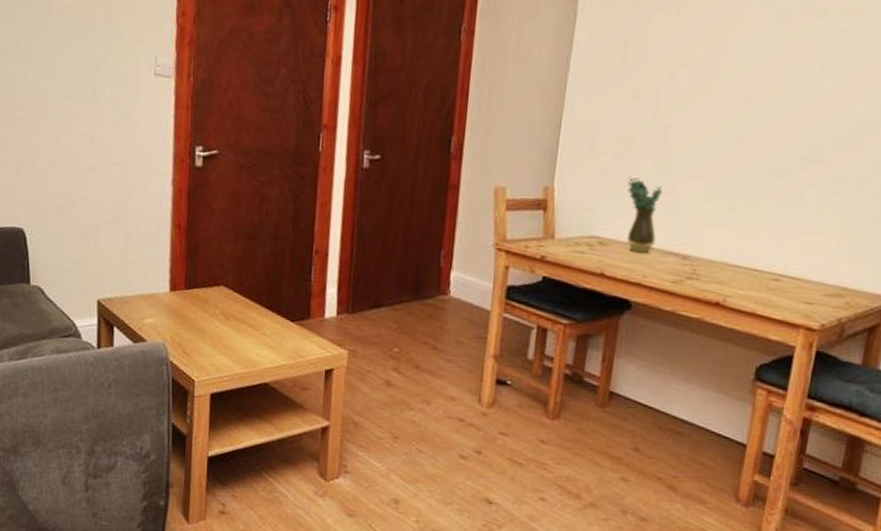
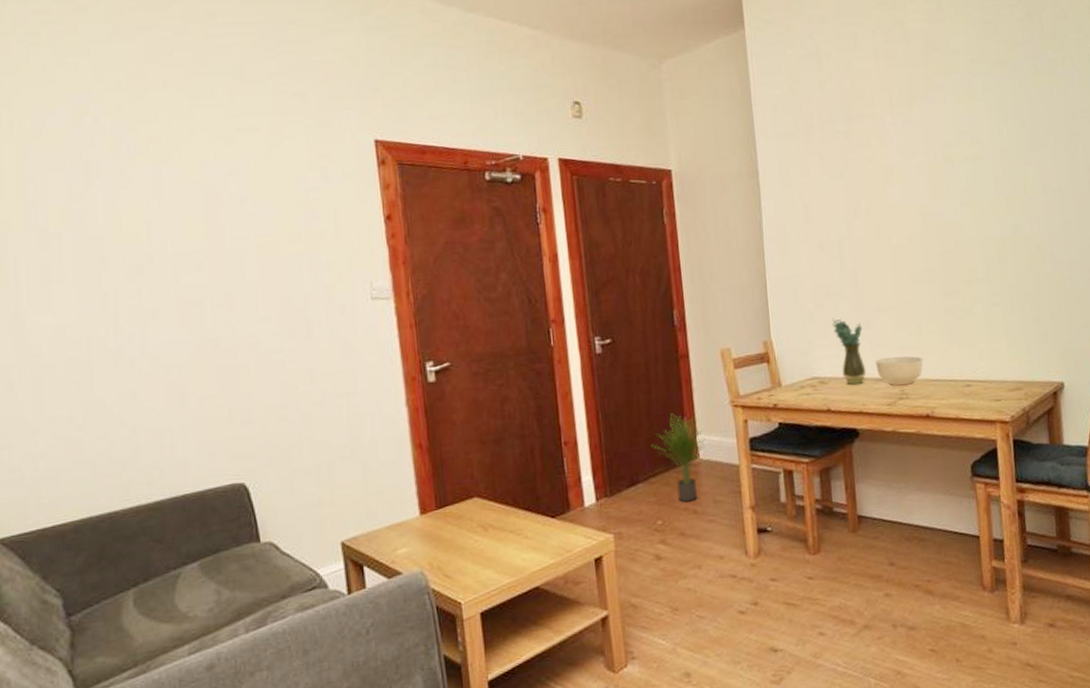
potted plant: none [401,243,461,337] -> present [650,410,706,503]
bowl: none [668,230,728,265] -> present [875,356,923,386]

